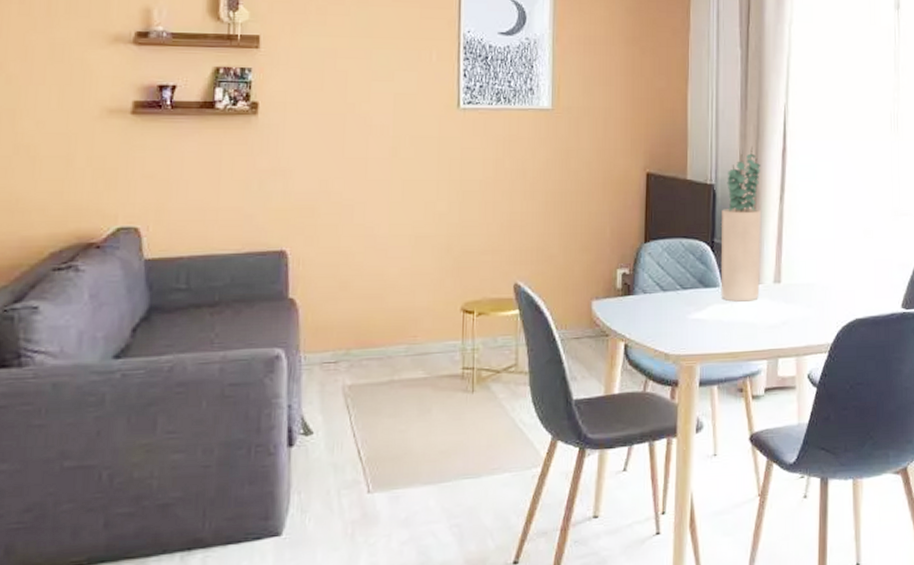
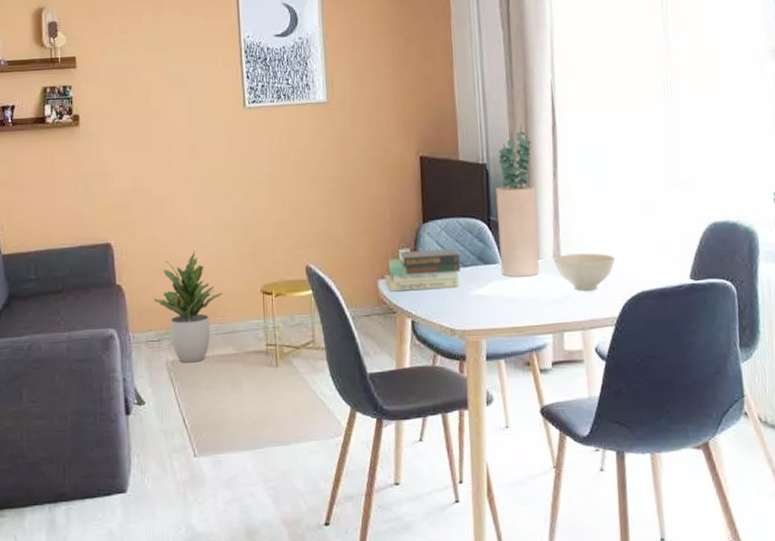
potted plant: none [333,262,417,388] -> present [153,251,223,363]
books: none [598,271,681,314] -> present [383,249,461,292]
bowl: none [773,279,834,317] -> present [553,253,616,291]

